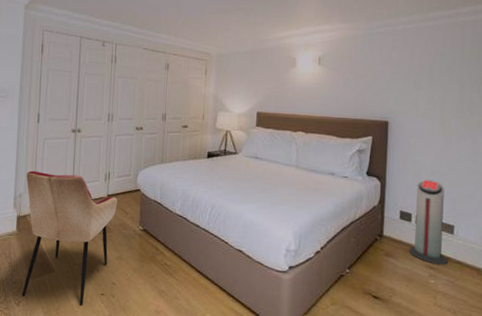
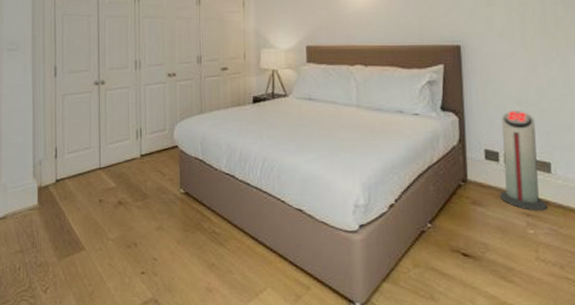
armchair: present [21,170,118,306] -> none [46,133,153,288]

